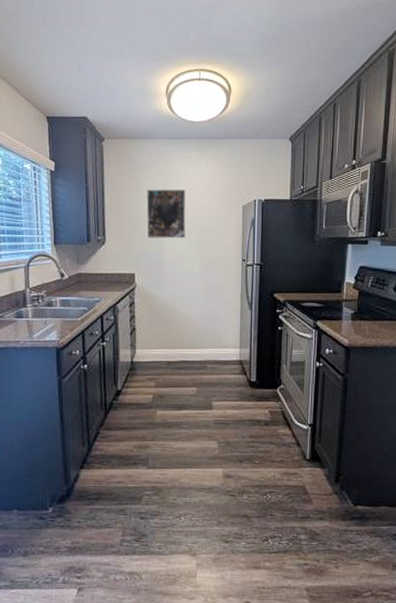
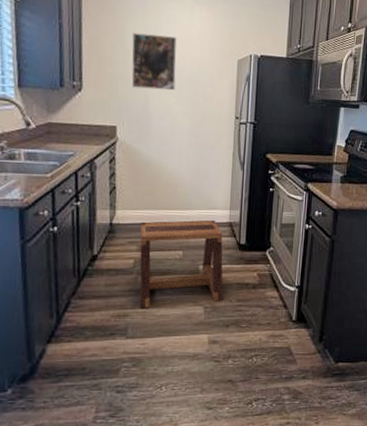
stool: none [157,358,236,441] -> present [139,220,223,308]

